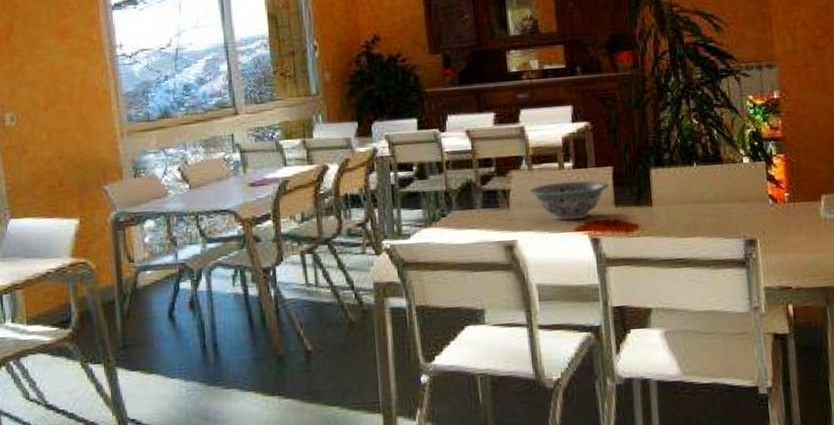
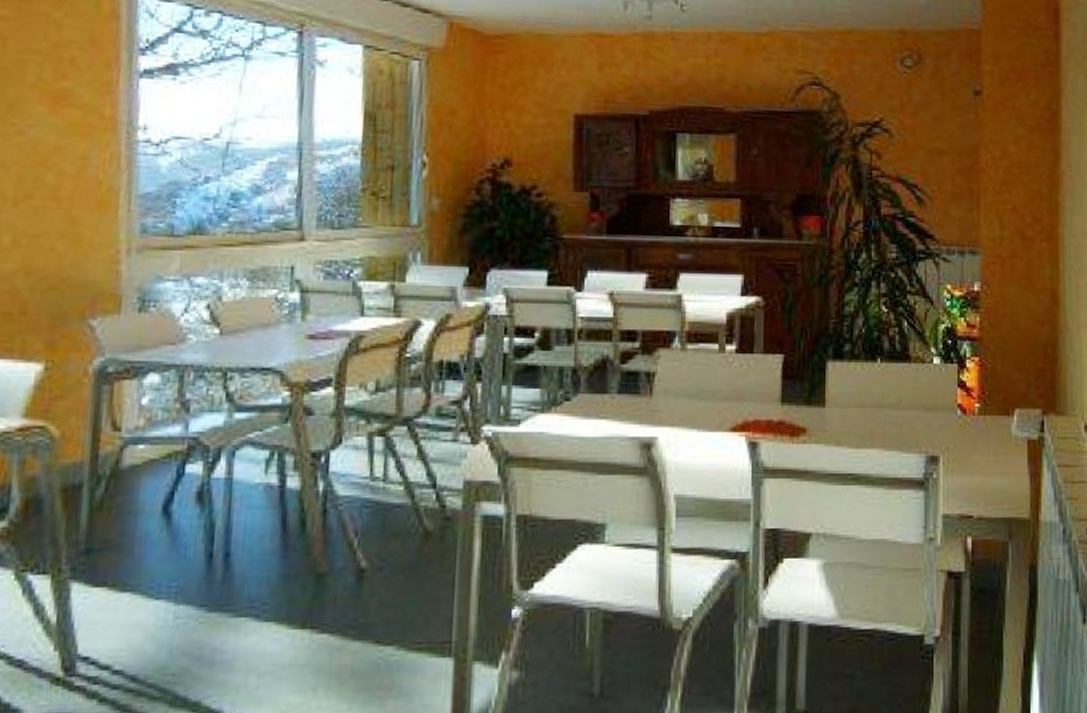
decorative bowl: present [528,180,609,221] -> none [678,368,776,417]

